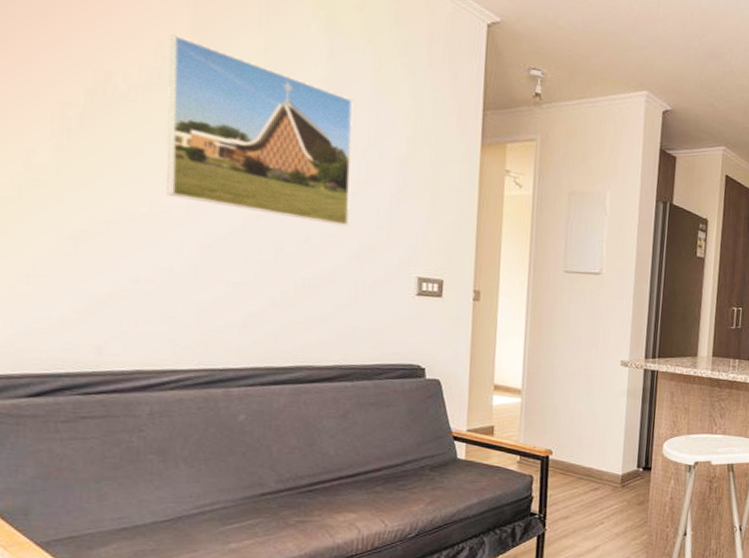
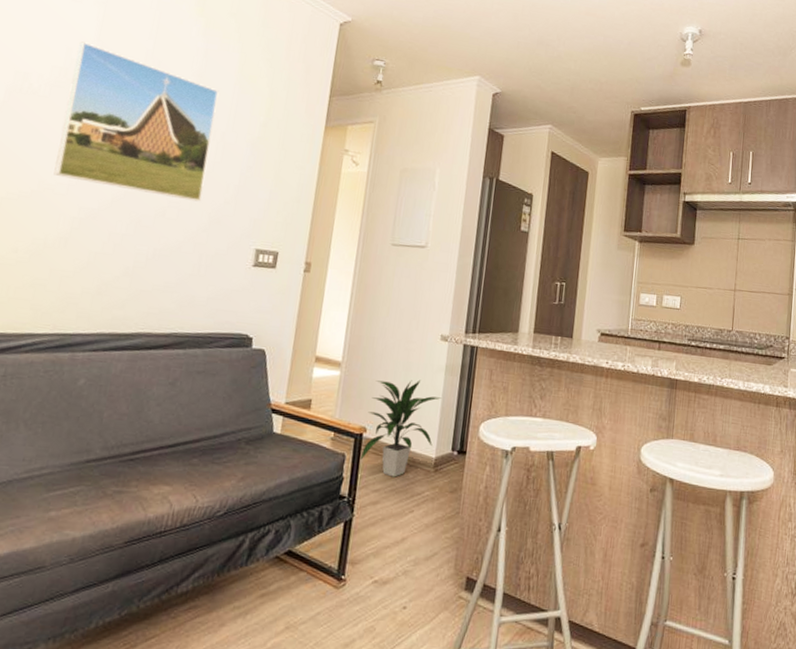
indoor plant: none [548,404,625,494] -> present [360,379,441,477]

